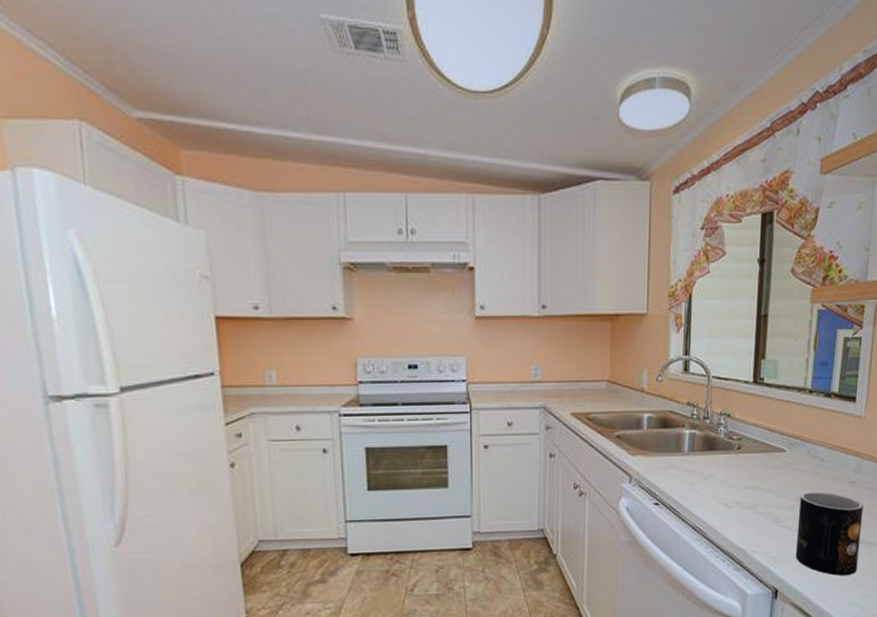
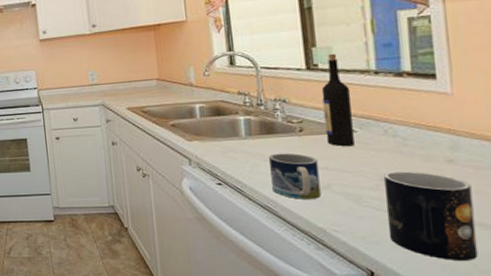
mug: none [705,471,749,520] -> present [269,153,321,199]
wine bottle: none [759,367,787,466] -> present [321,53,355,147]

